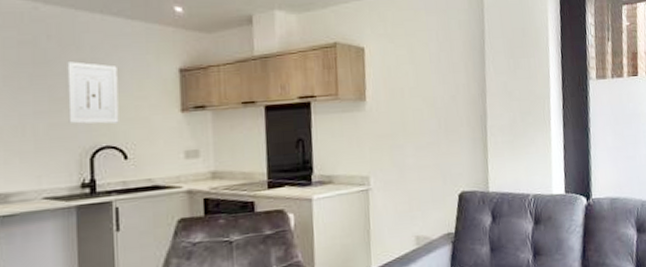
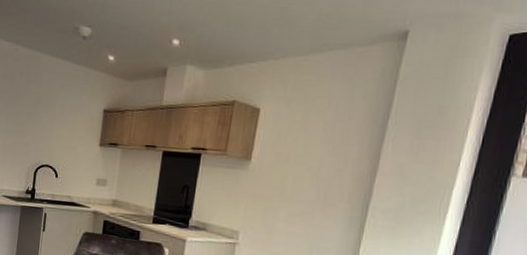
wall art: present [67,61,119,124] -> none [25,94,61,148]

